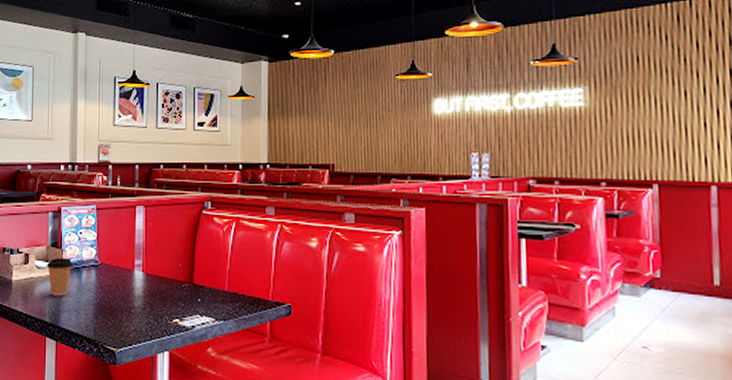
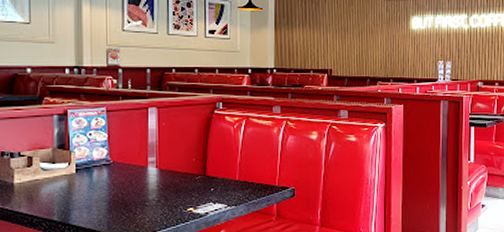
coffee cup: present [46,258,73,297] -> none [53,159,83,196]

